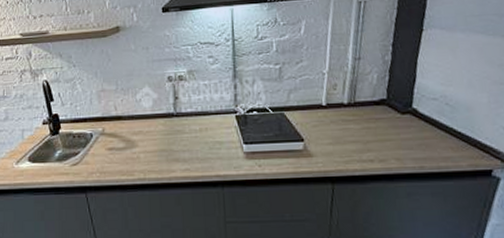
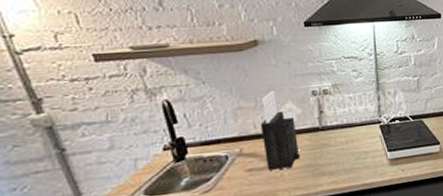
knife block: none [120,74,156,151] -> present [260,90,301,171]

